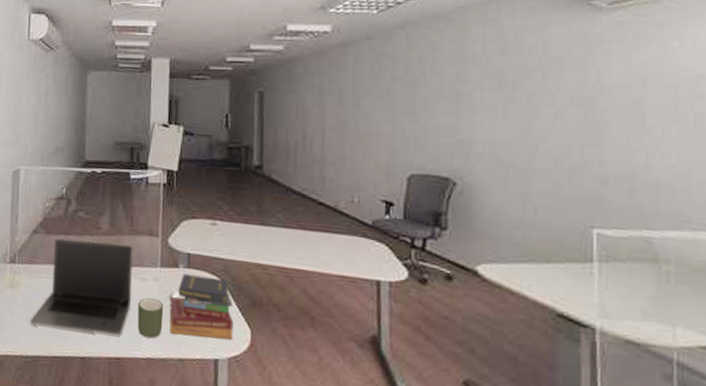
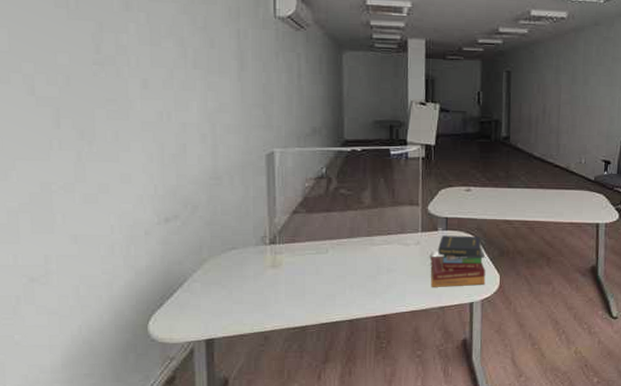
laptop computer: present [30,238,134,336] -> none [295,215,396,299]
mug: present [137,298,164,339] -> none [401,260,425,294]

